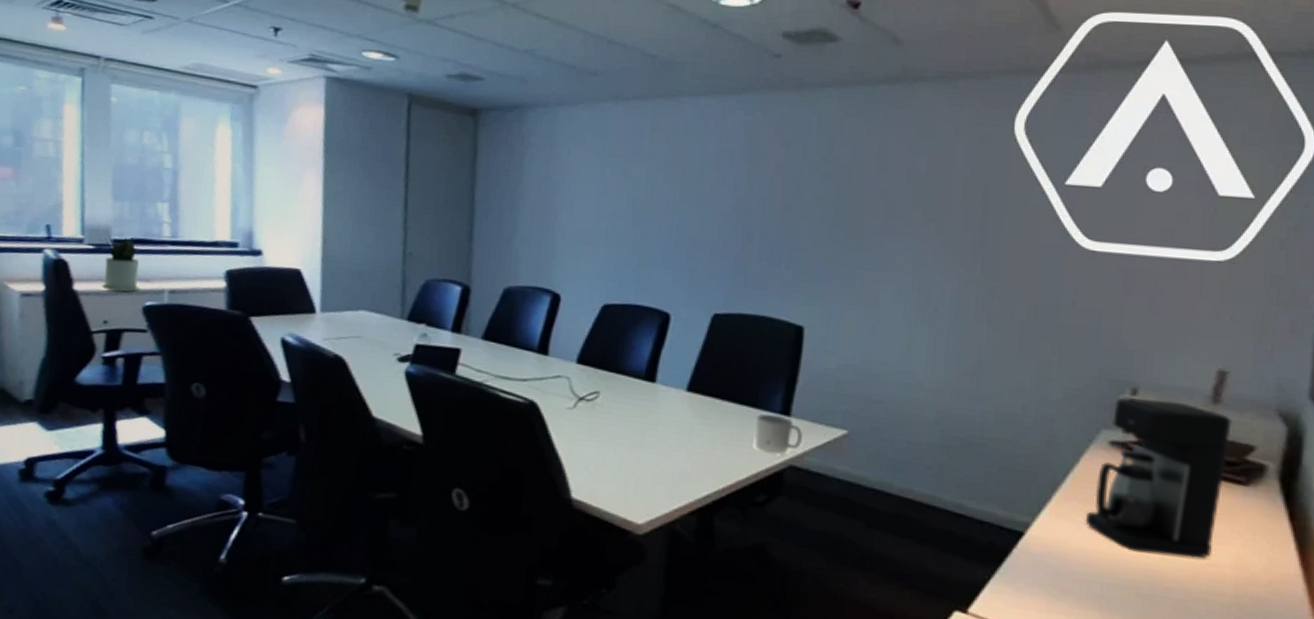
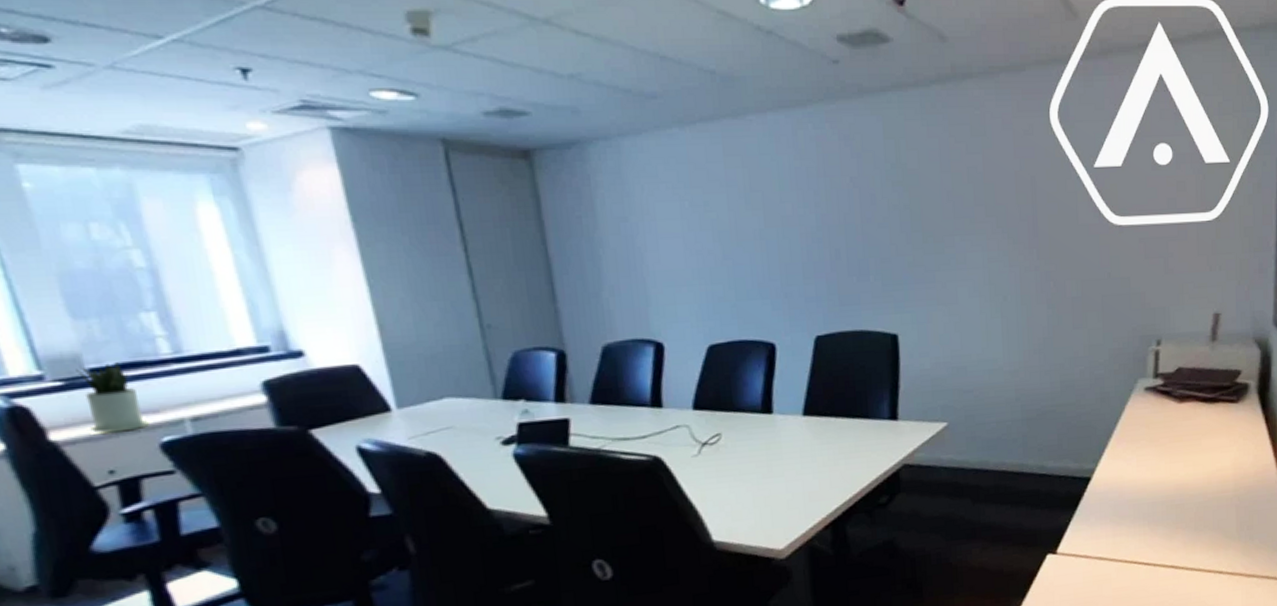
mug: present [755,413,803,456] -> none [869,421,911,459]
coffee maker: present [1085,398,1232,558] -> none [1132,345,1225,472]

